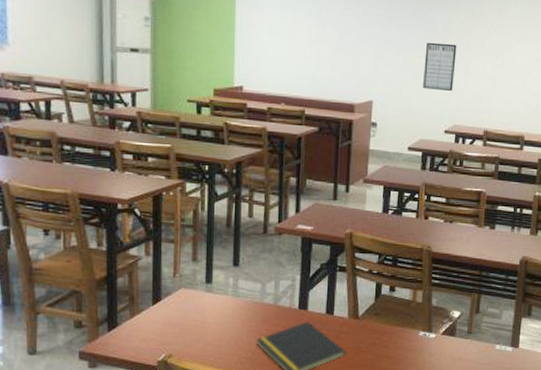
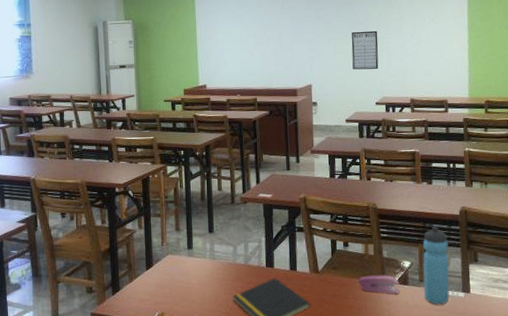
stapler: none [402,324,446,346] -> present [358,275,400,295]
water bottle: none [471,276,503,359] -> present [423,227,450,305]

